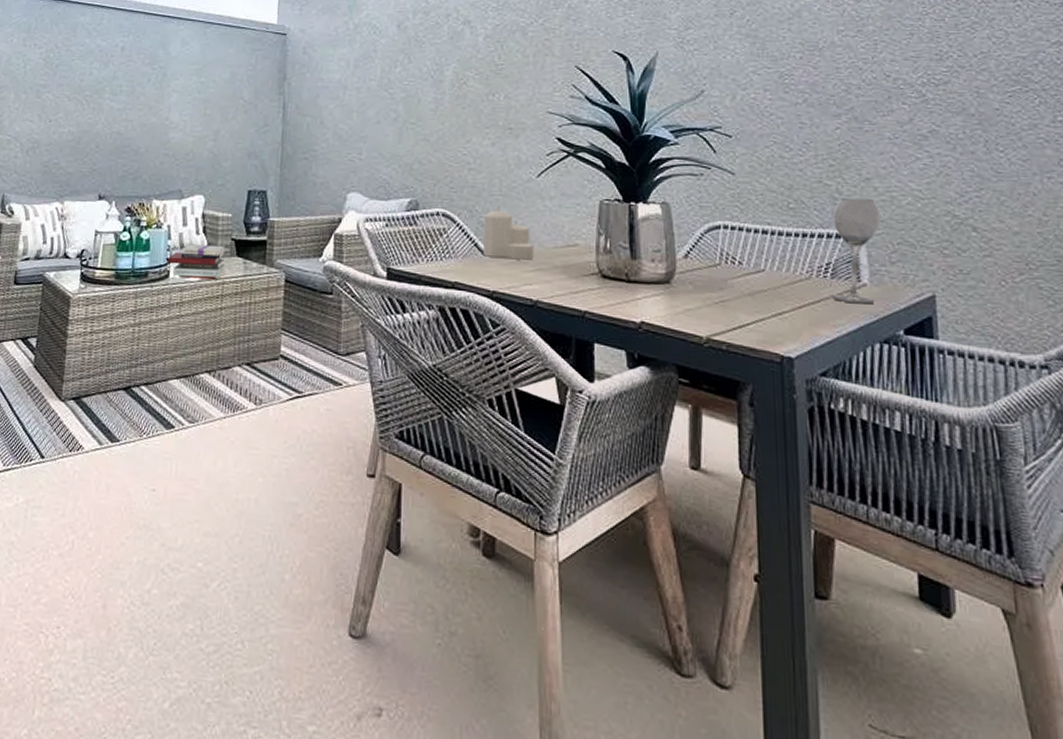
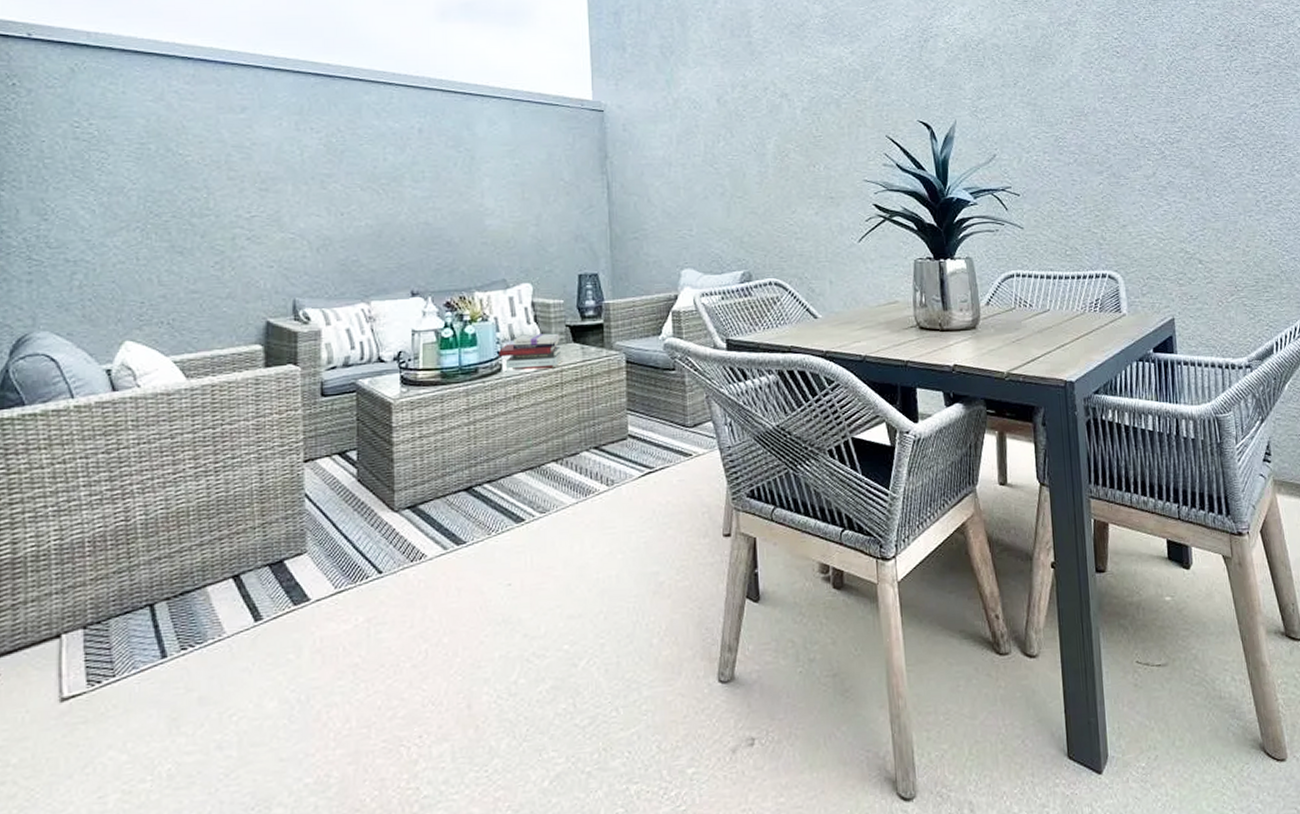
candle: present [483,205,534,260] -> none [813,271,861,320]
wineglass: present [832,199,882,305] -> none [1099,243,1135,331]

